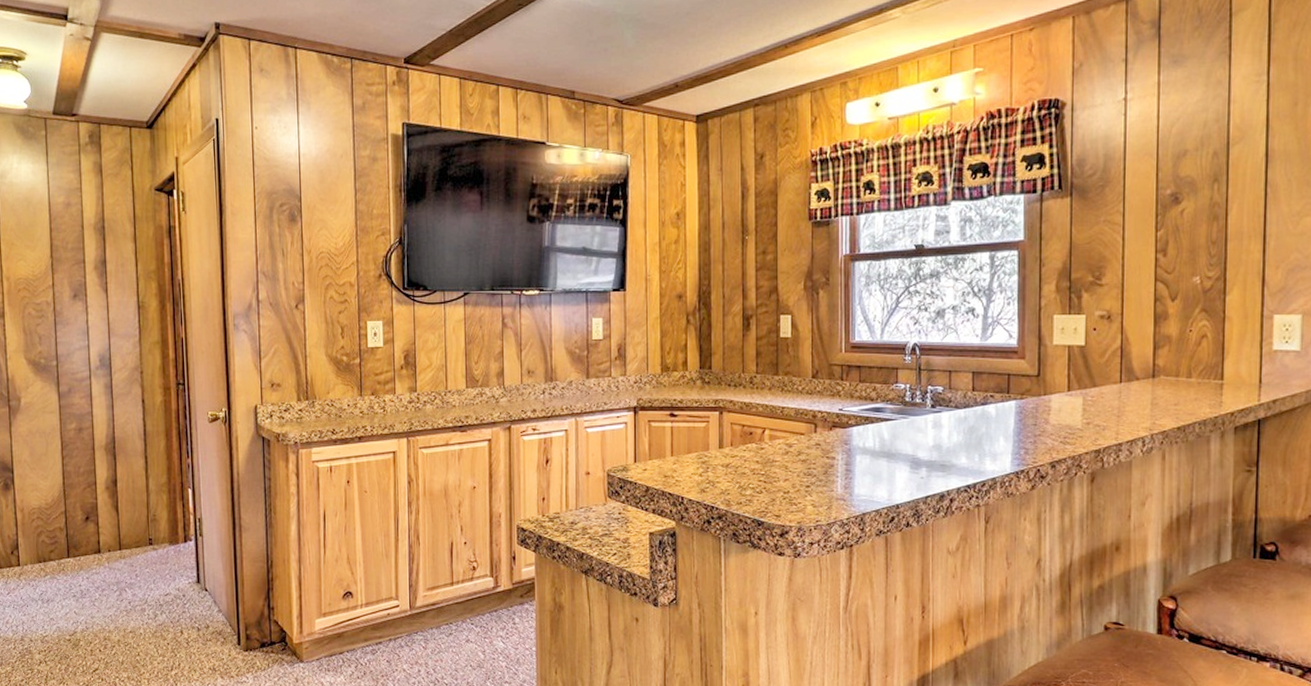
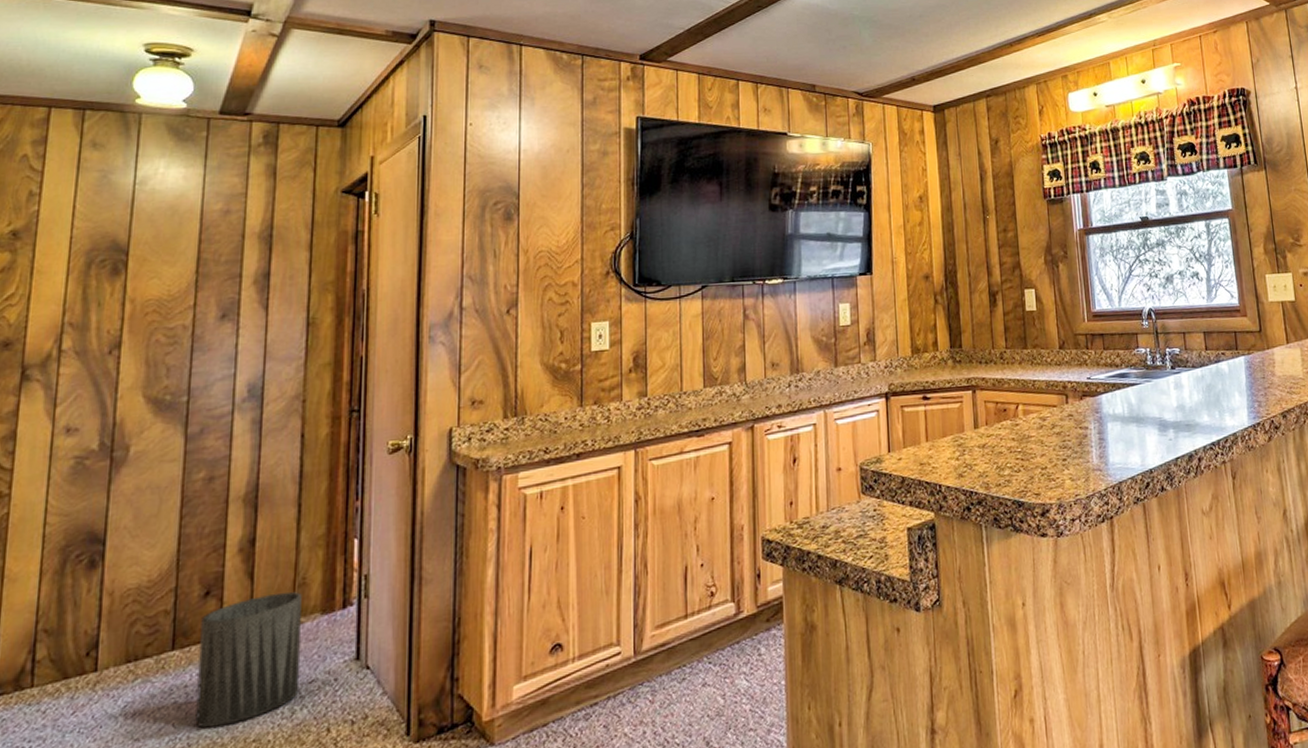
trash can: none [85,524,159,618] -> present [195,592,302,728]

